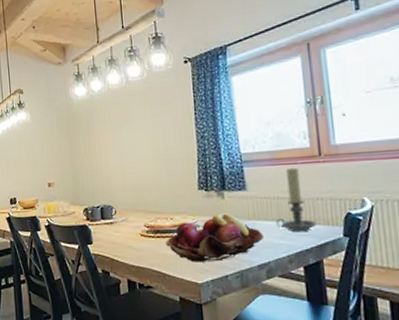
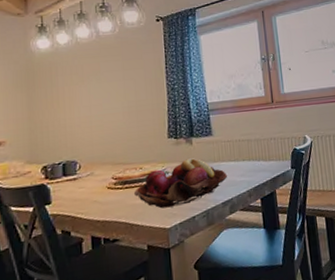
candle holder: present [276,167,317,231] -> none [238,113,271,169]

